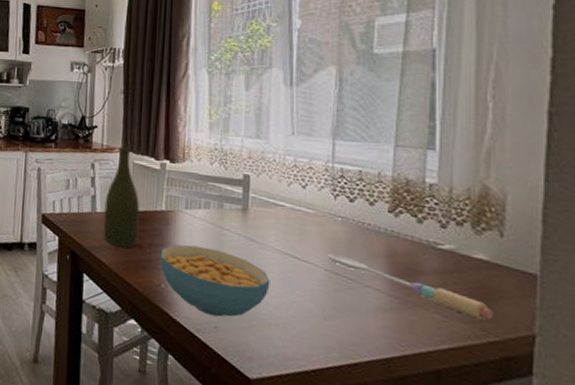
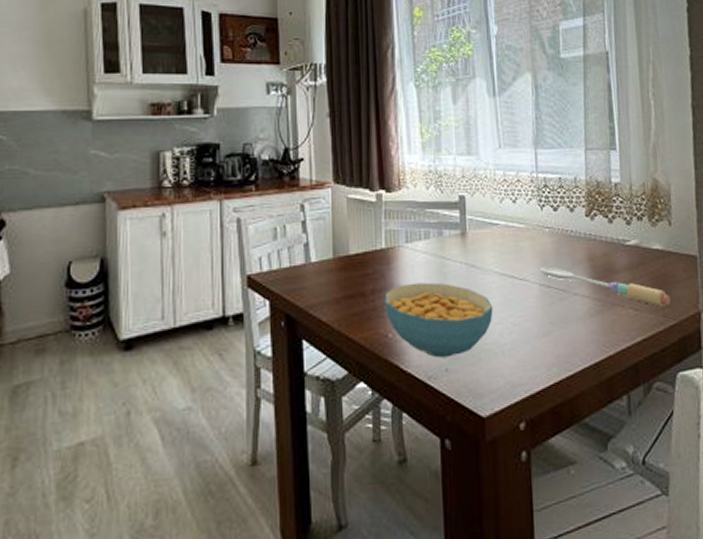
bottle: present [103,146,140,248] -> none [319,179,360,300]

